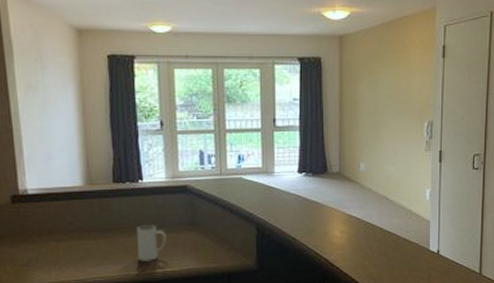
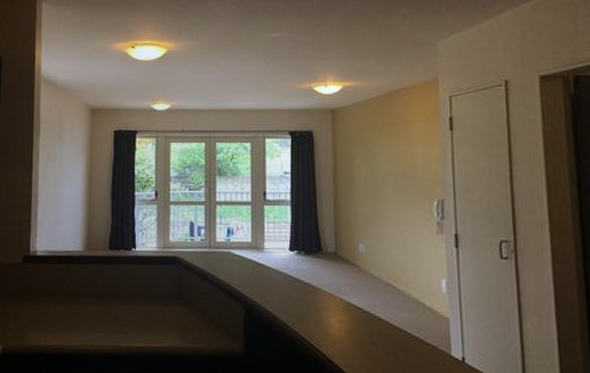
mug: present [137,225,166,263] -> none [125,295,154,335]

